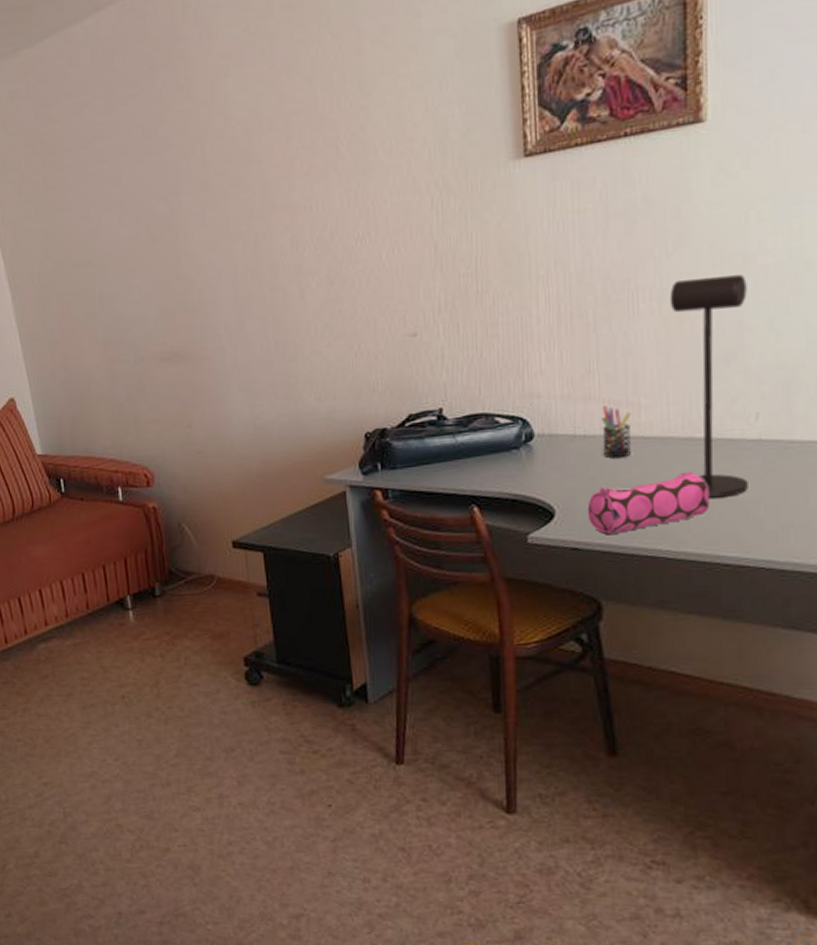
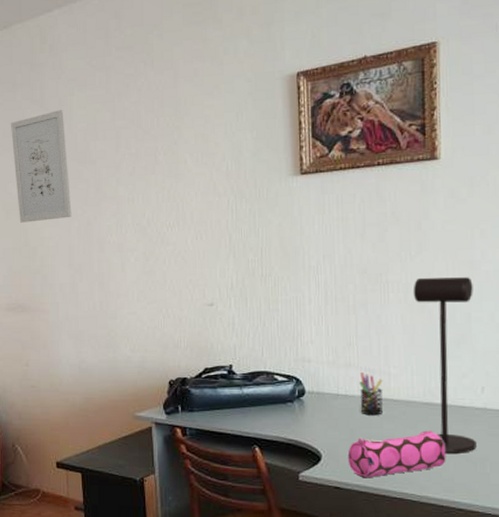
wall art: none [151,96,235,249] -> present [11,110,72,223]

